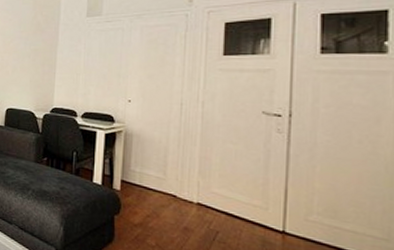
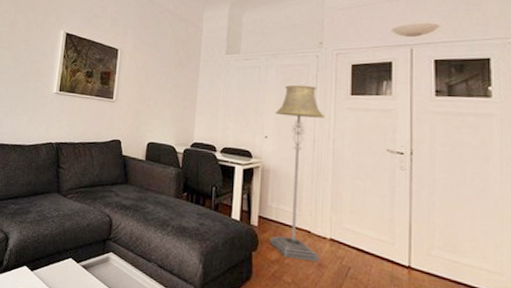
floor lamp: none [133,46,195,225] -> present [270,84,326,261]

